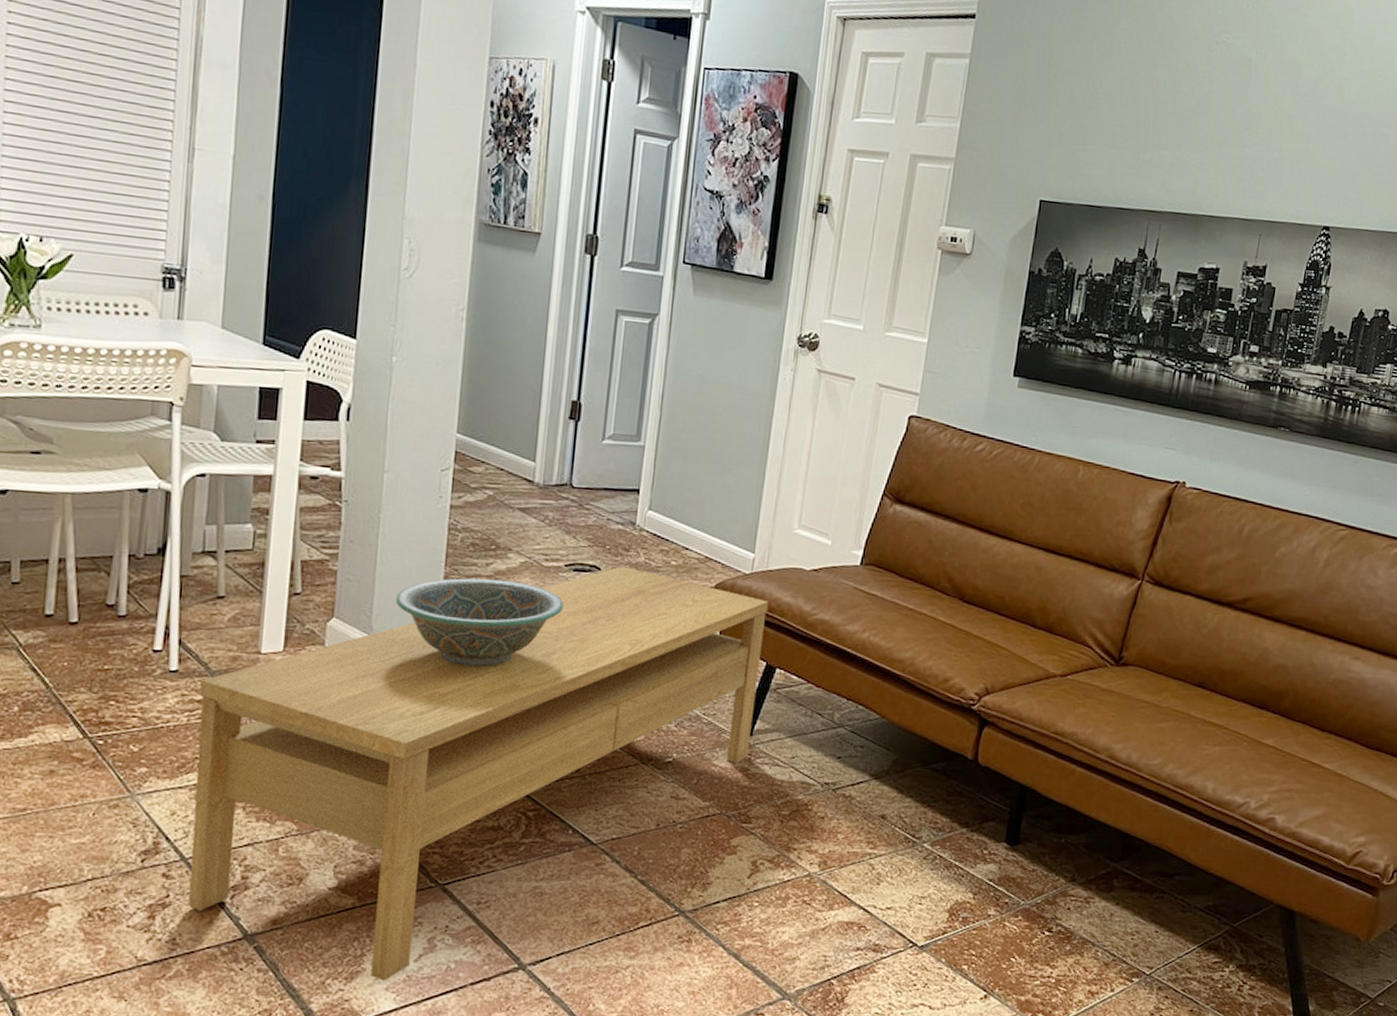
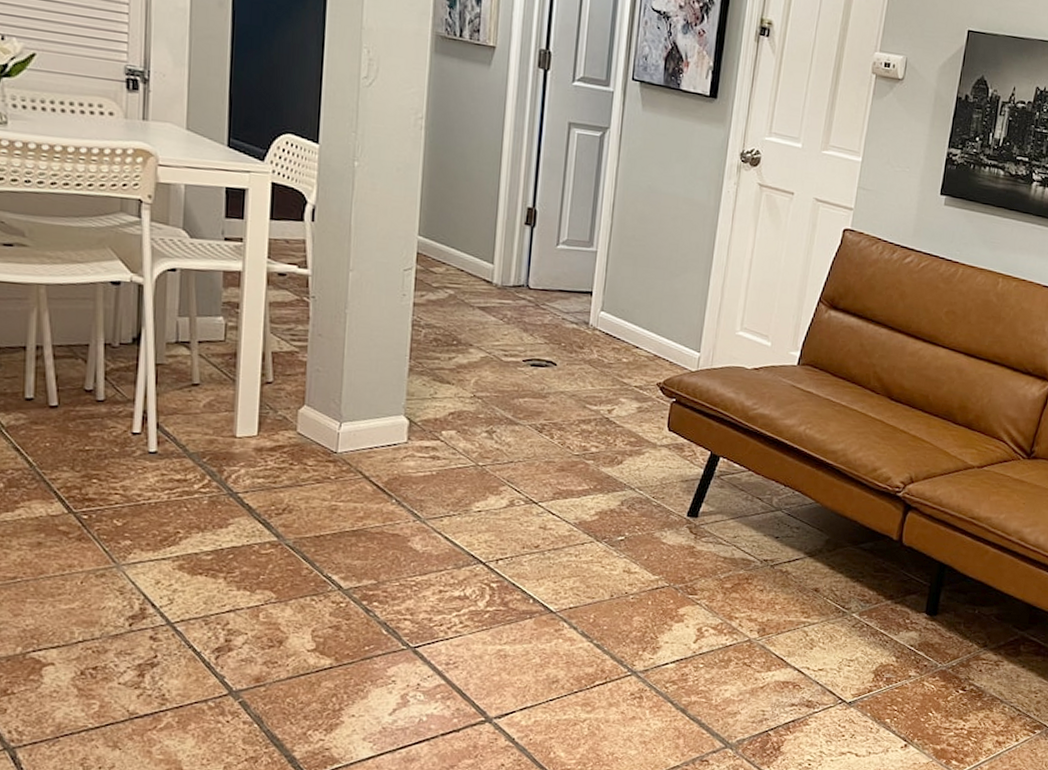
coffee table: present [188,566,769,981] -> none [175,362,713,732]
decorative bowl: present [396,578,564,668] -> none [363,370,523,453]

